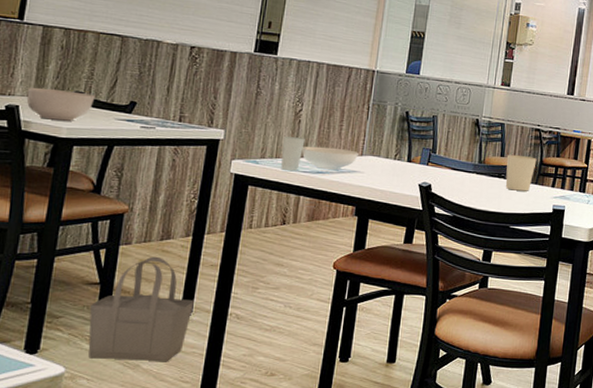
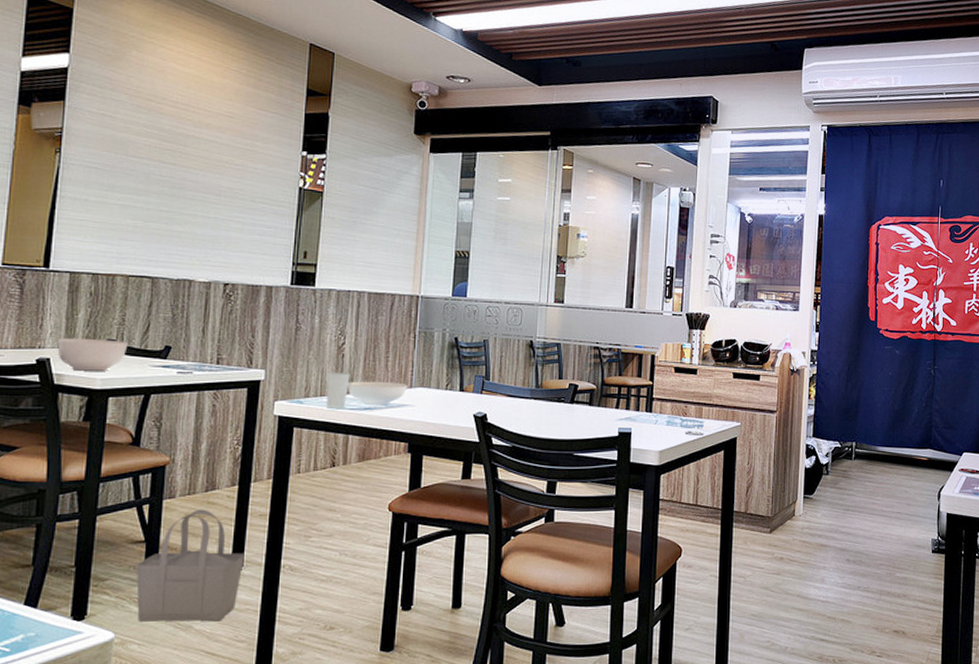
dixie cup: present [505,154,537,191] -> none [565,376,598,415]

